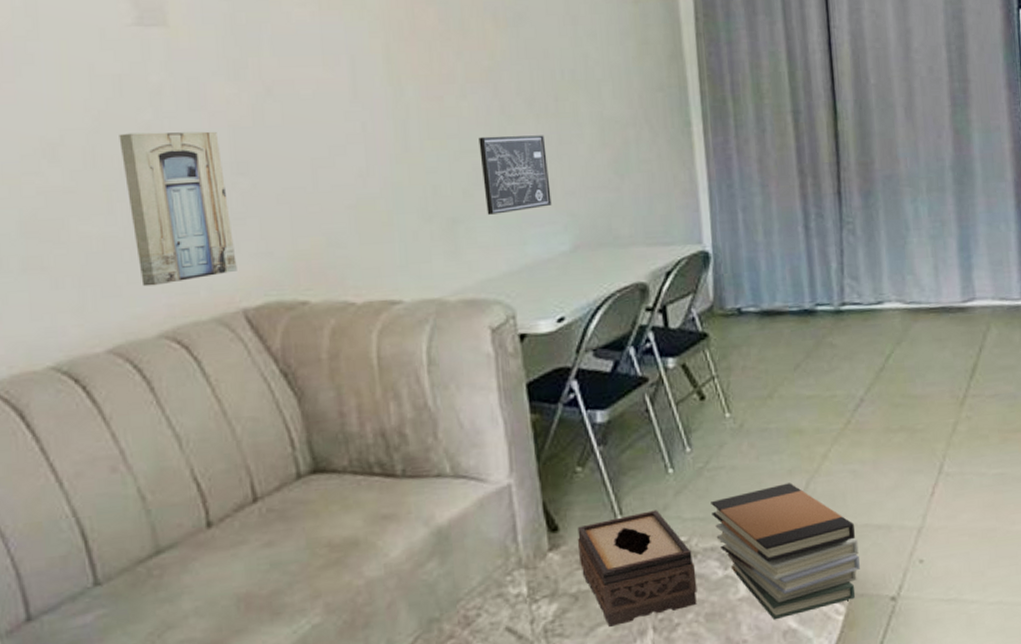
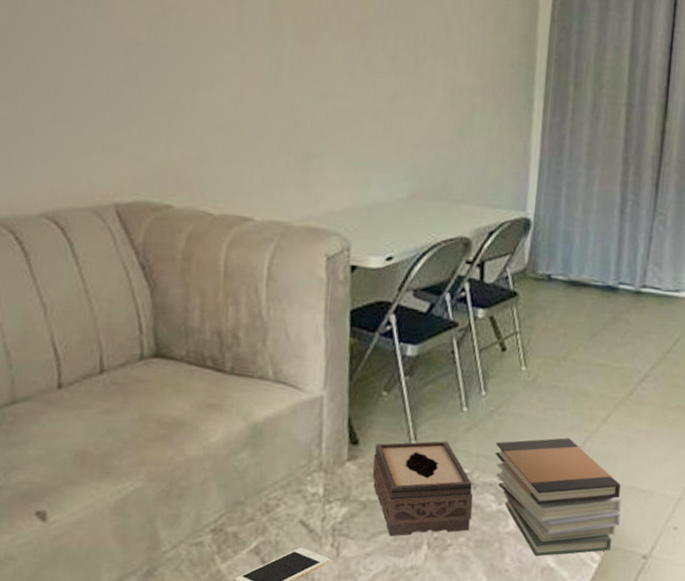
wall art: present [119,131,237,287] -> none [30,31,116,171]
wall art: present [479,135,552,215] -> none [339,83,401,156]

